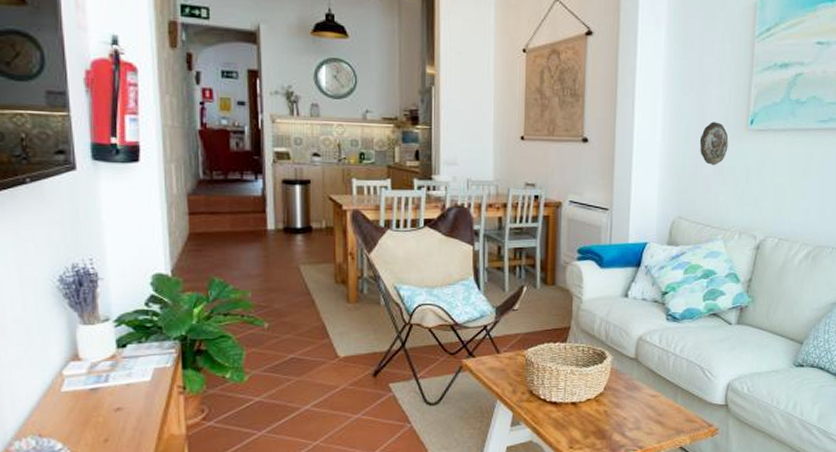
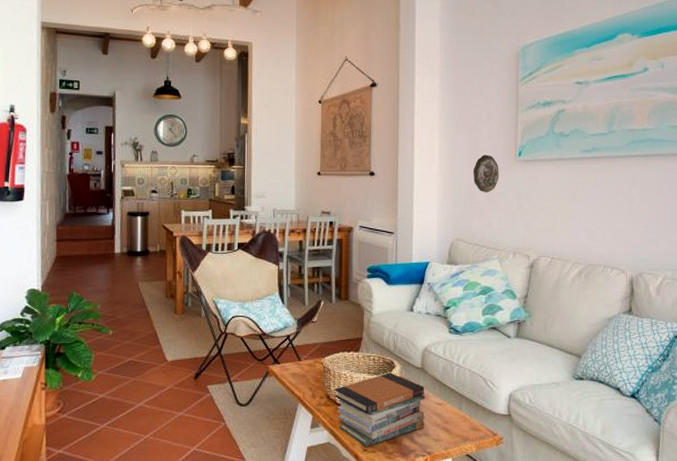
book stack: none [538,364,638,445] -> present [334,373,425,448]

